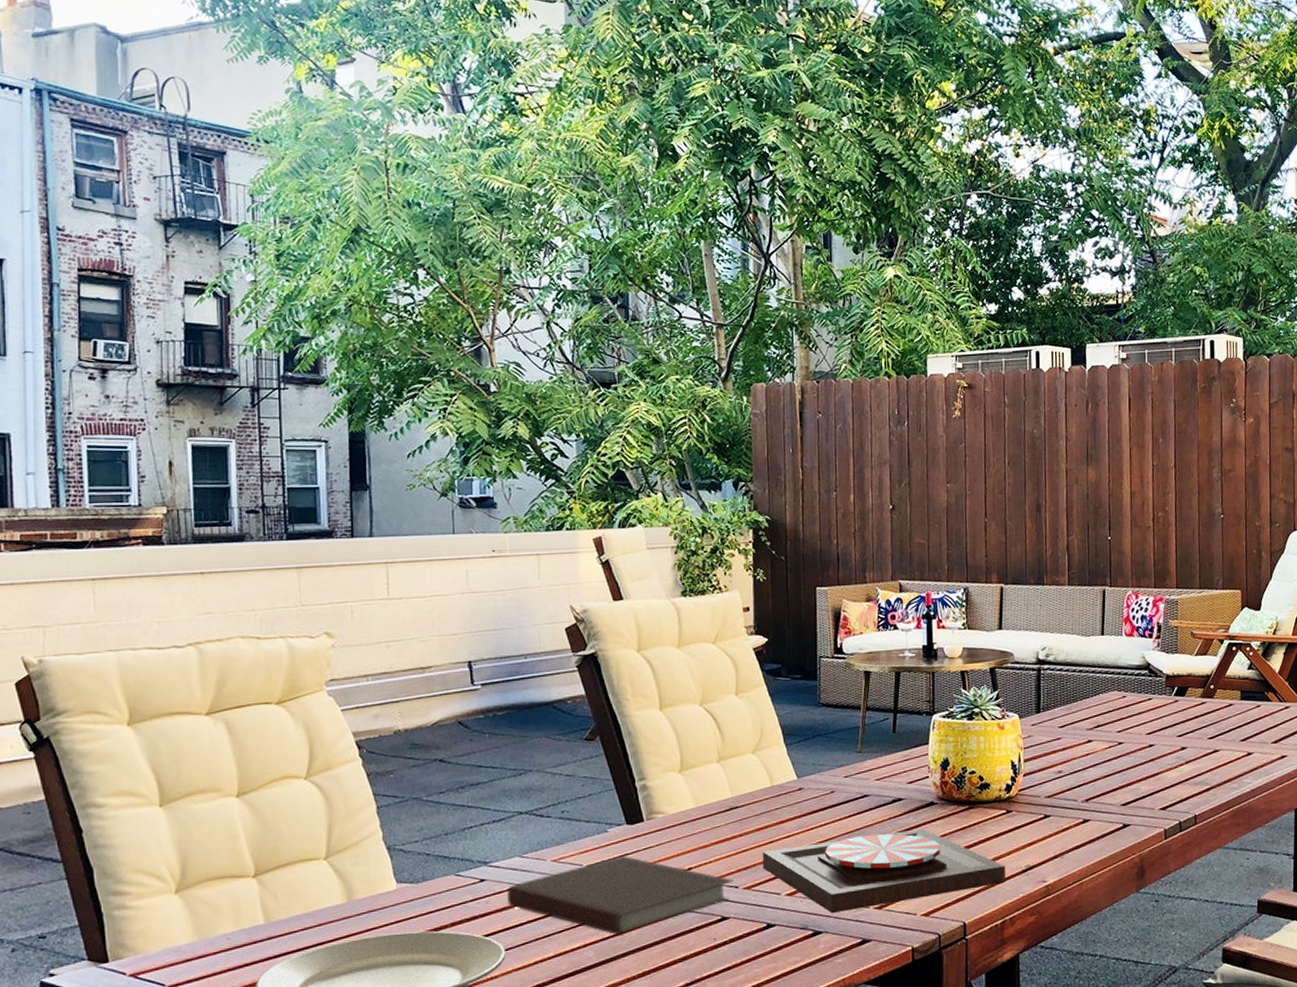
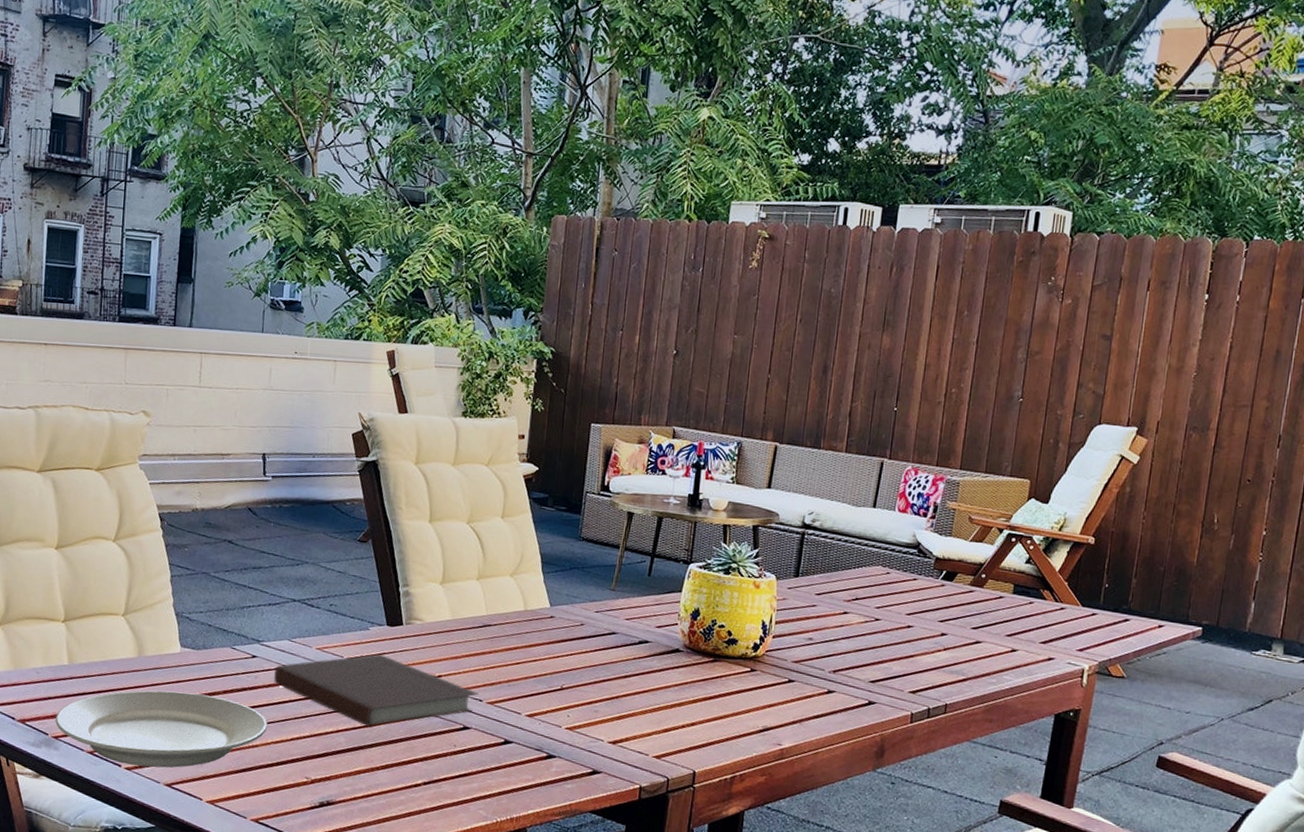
plate: present [762,828,1006,914] -> none [507,670,743,741]

